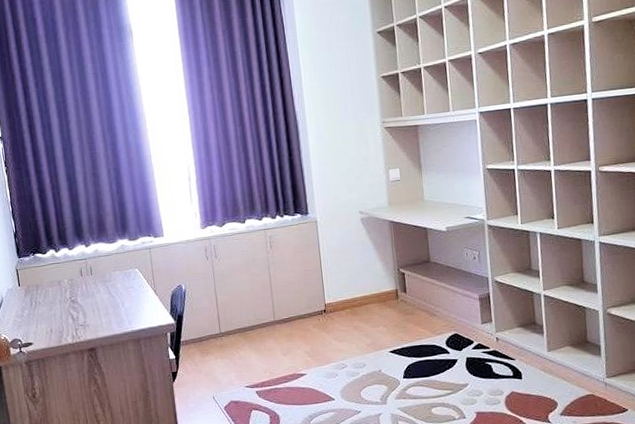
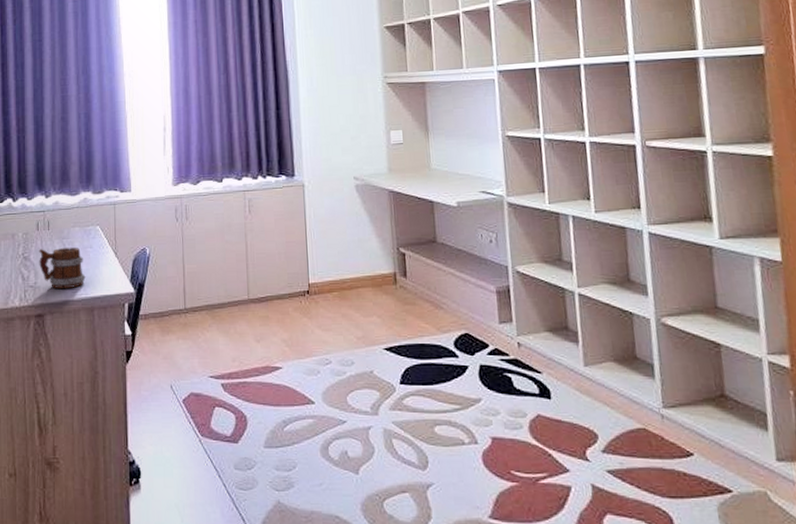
mug: none [85,288,130,325] -> present [39,248,86,288]

